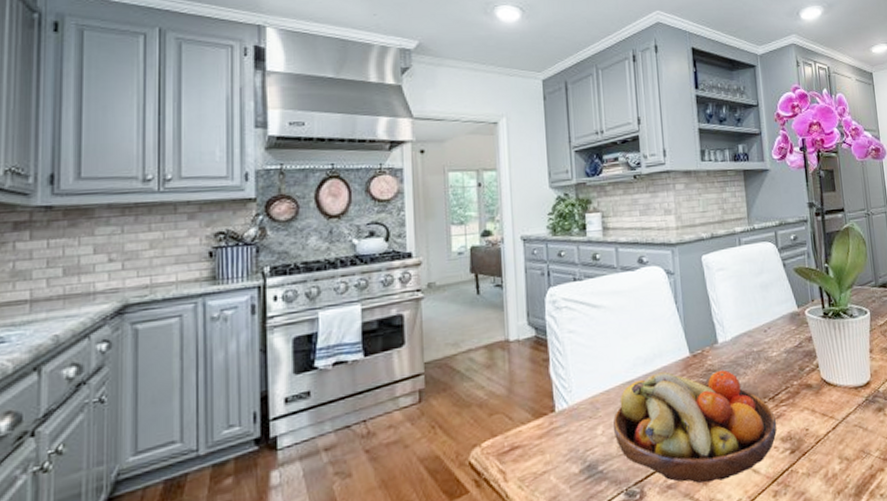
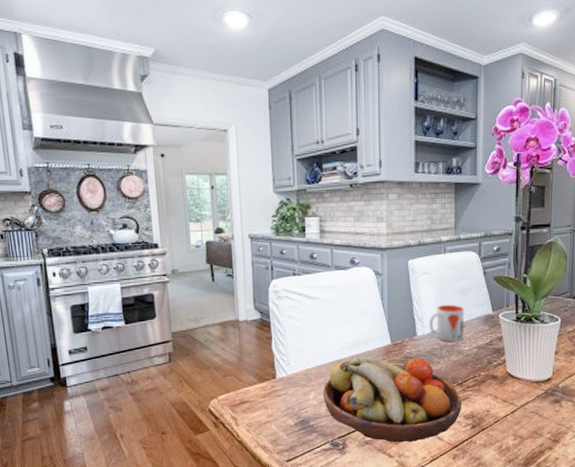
mug: none [730,303,771,348] -> present [429,304,465,342]

